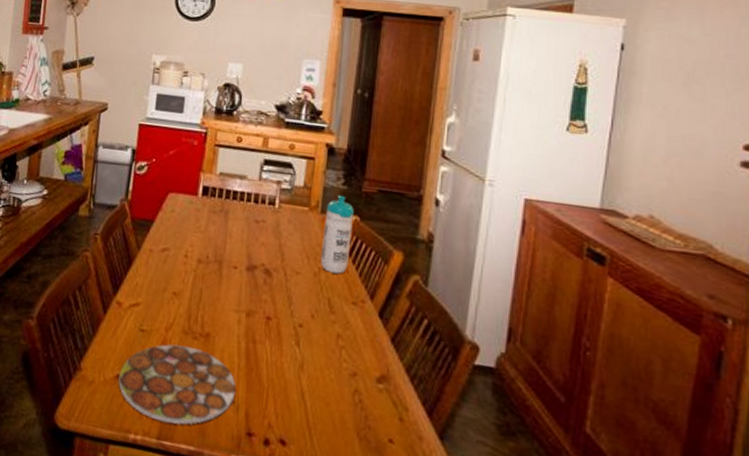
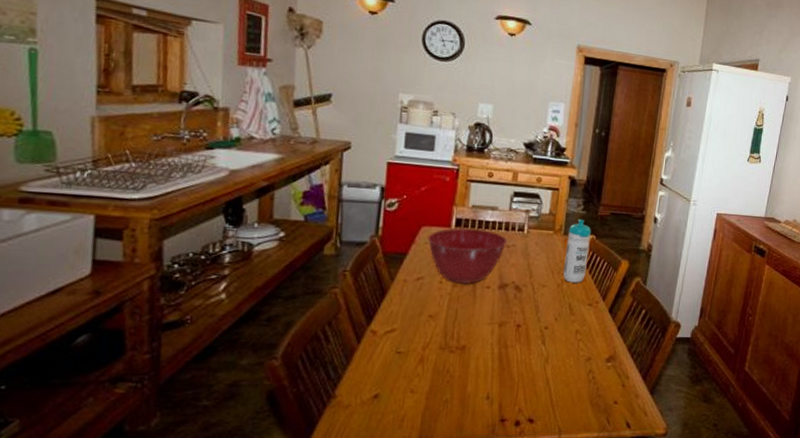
plate: present [118,344,236,425] -> none [376,360,491,426]
mixing bowl: none [174,196,257,261] -> present [427,227,508,284]

